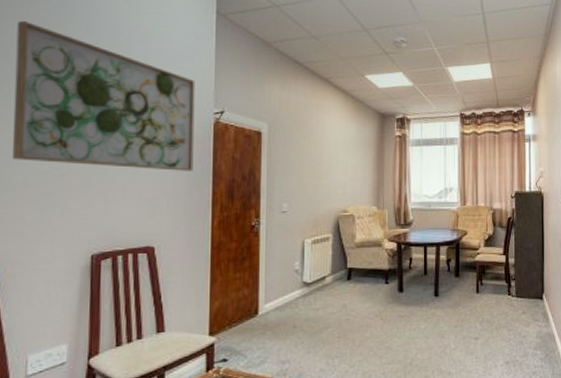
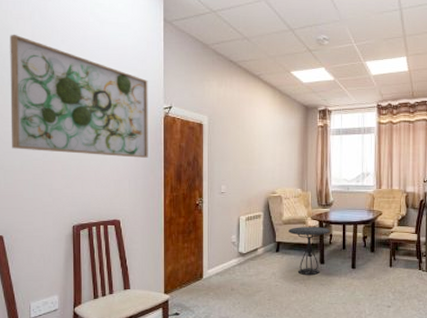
side table: none [362,249,409,307] -> present [288,227,330,276]

